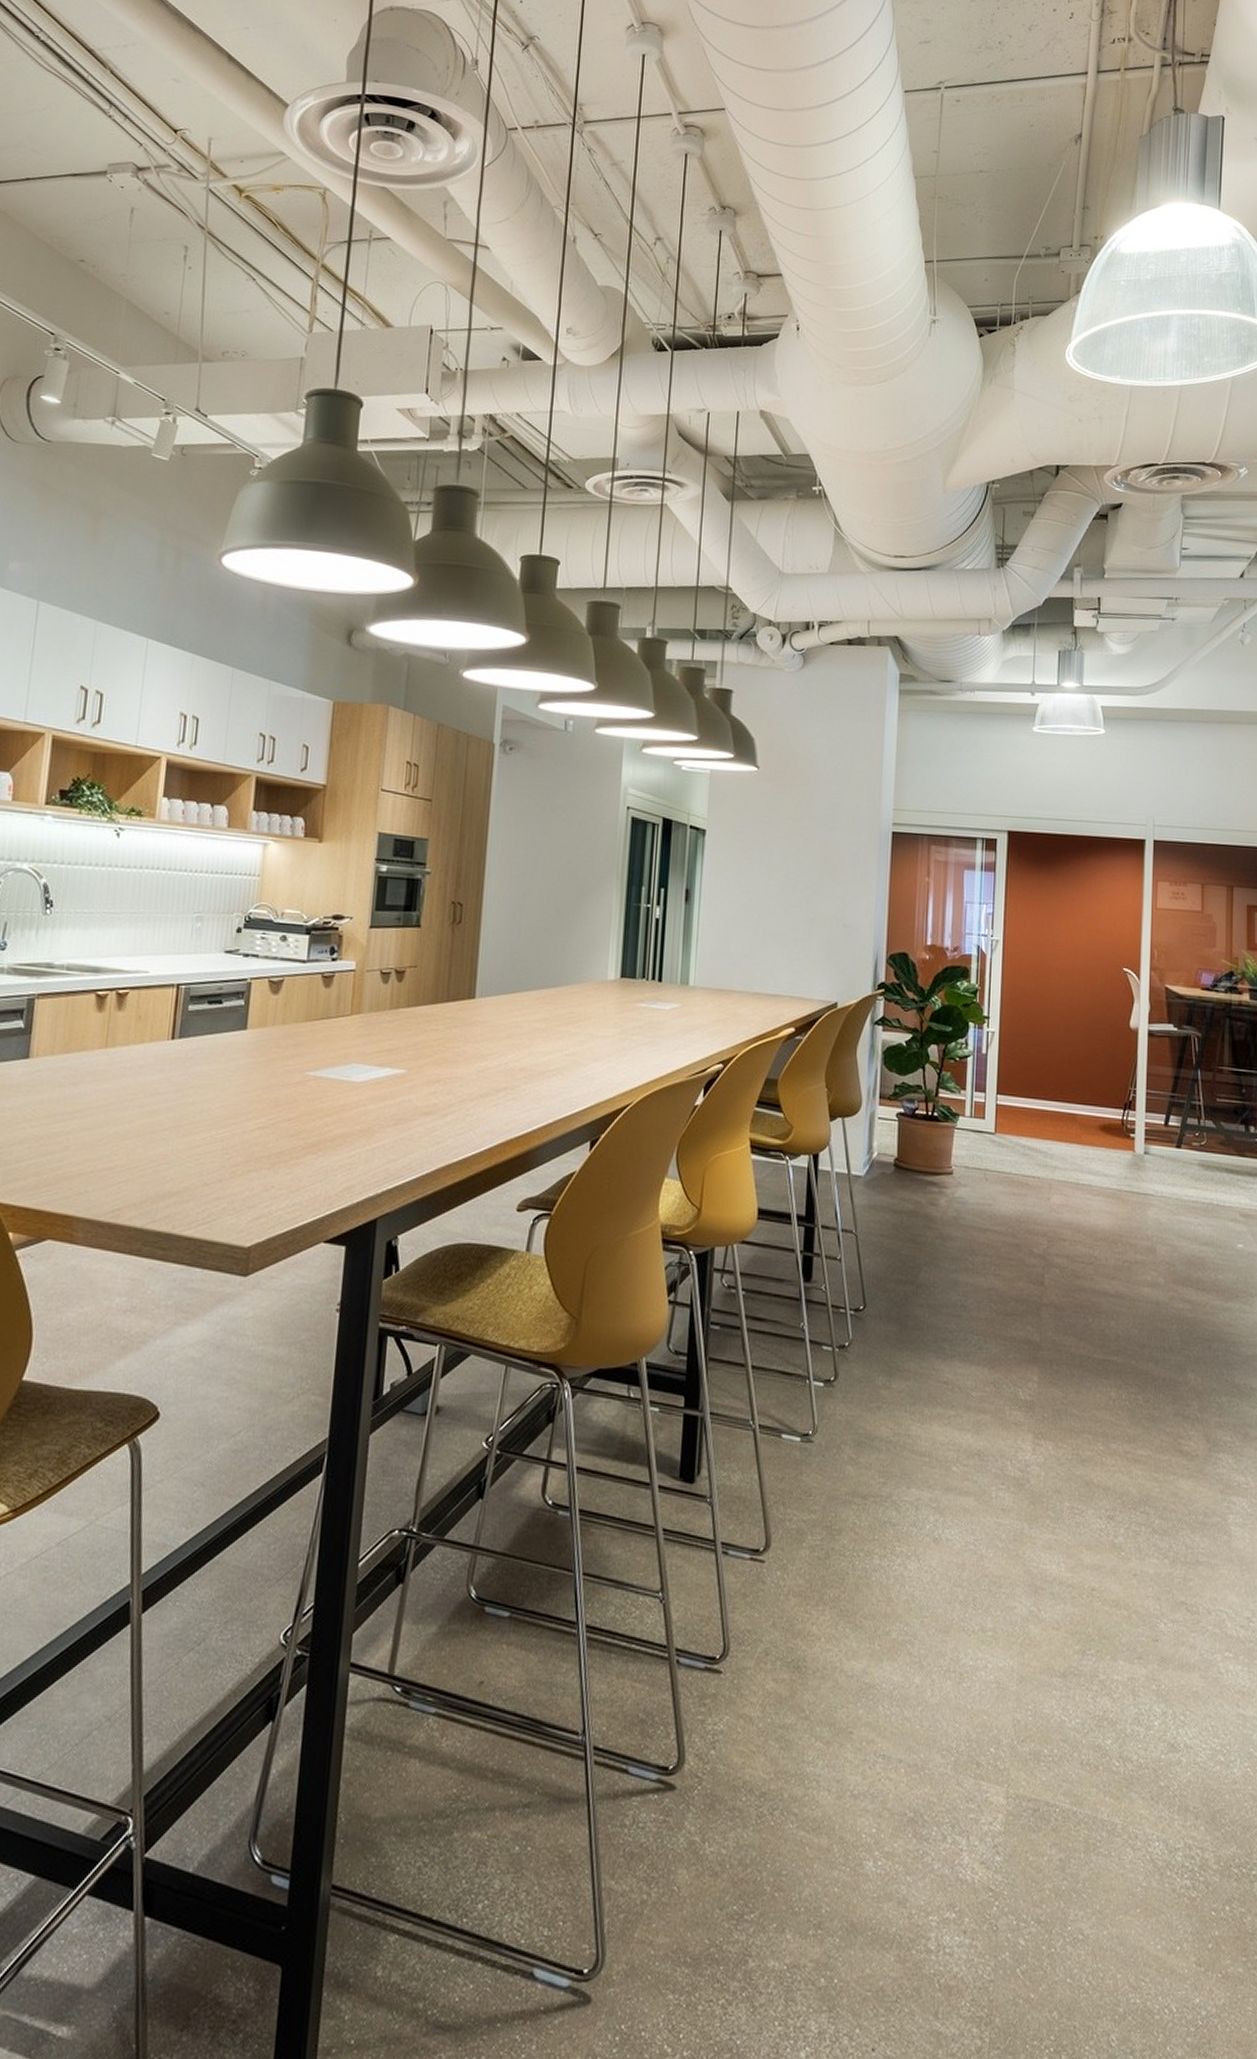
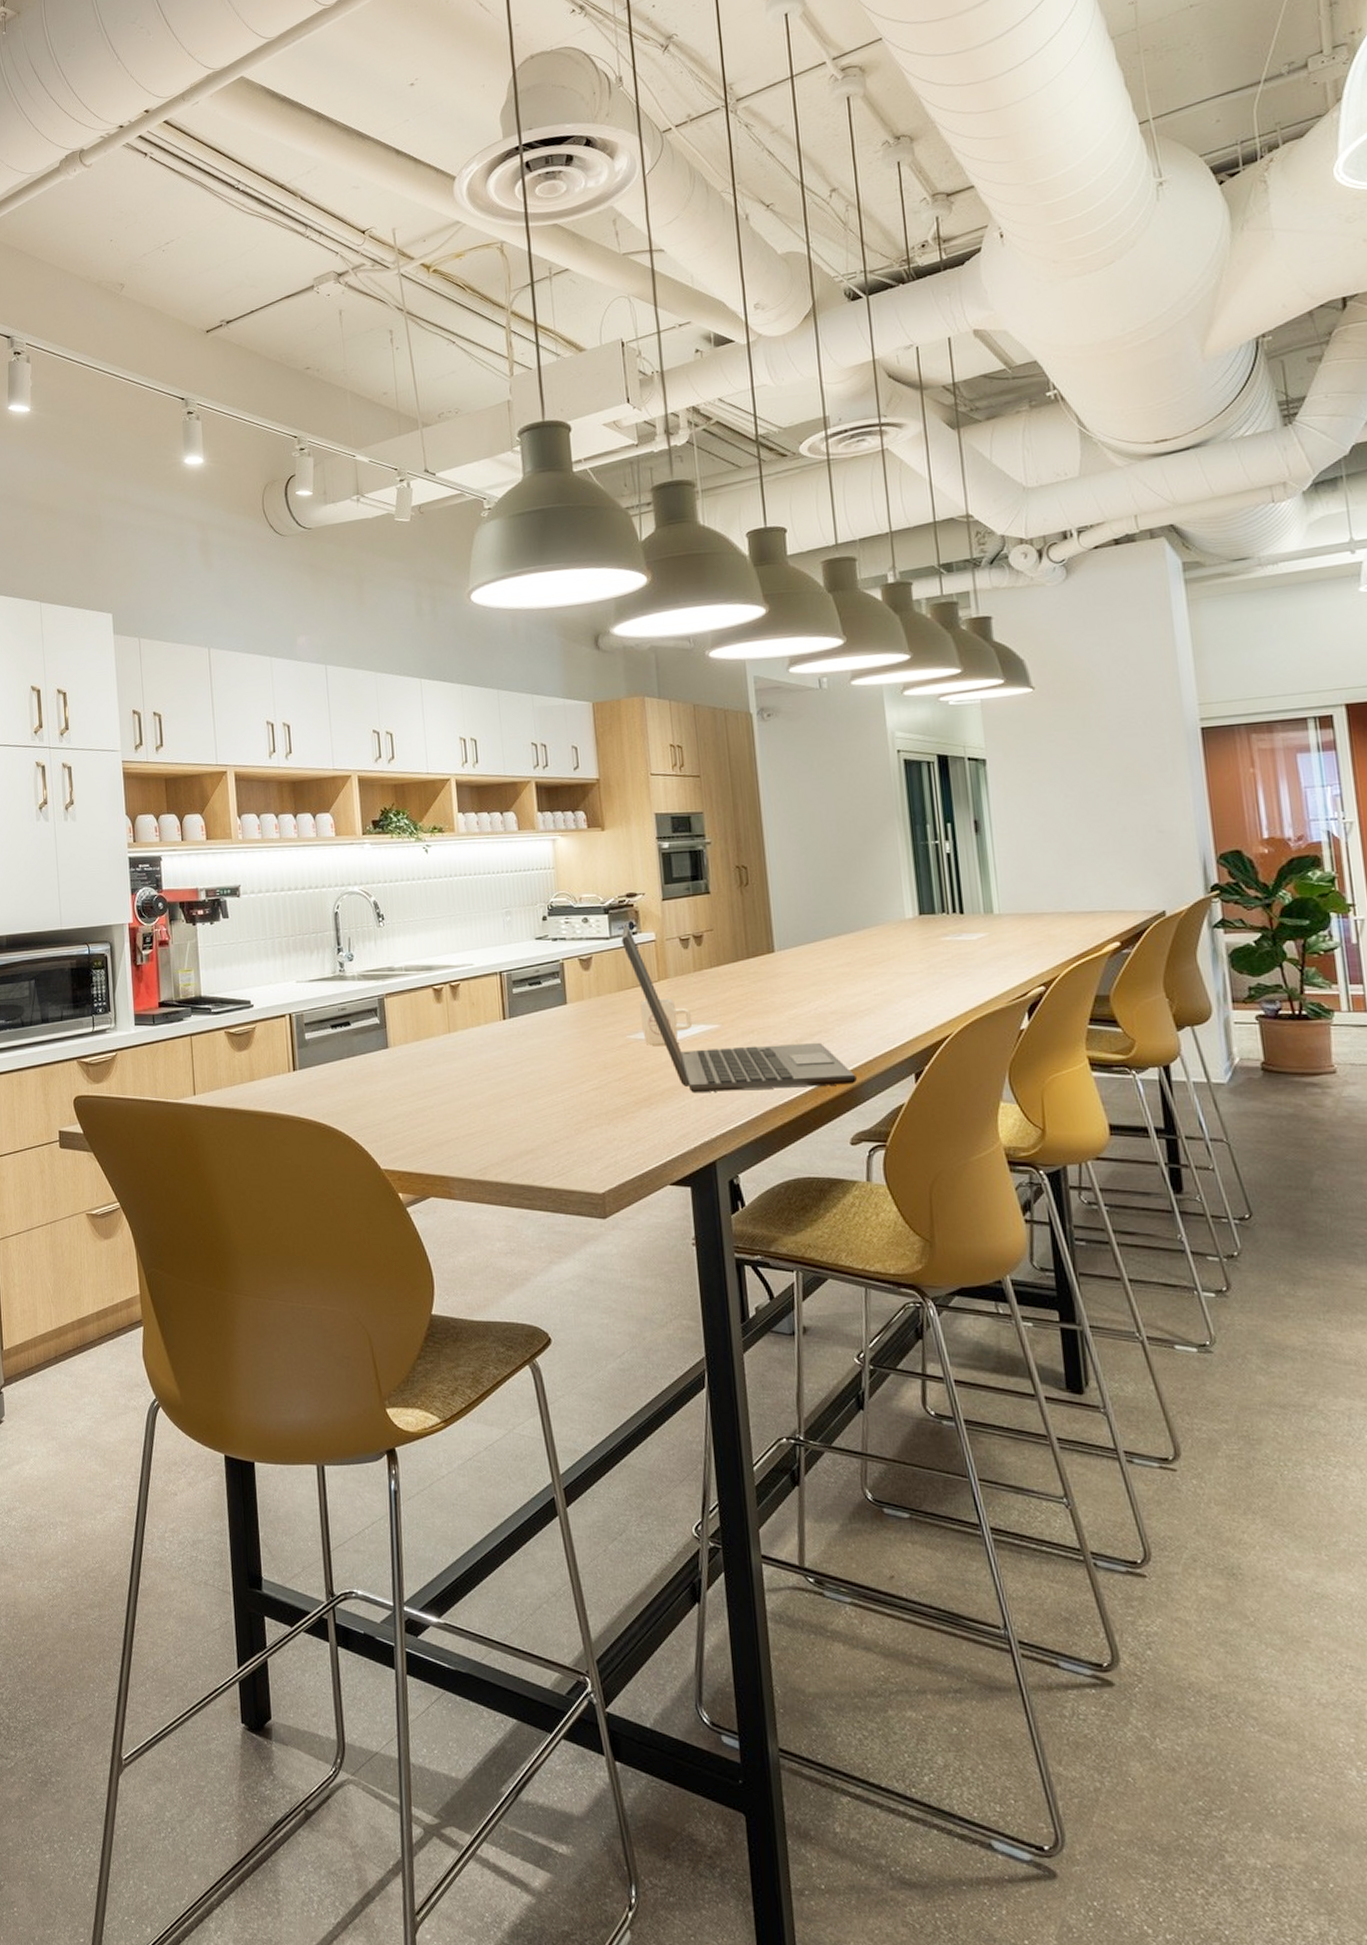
laptop: none [318,950,534,1147] -> present [621,926,857,1092]
mug: none [324,1034,379,1086] -> present [640,998,693,1045]

